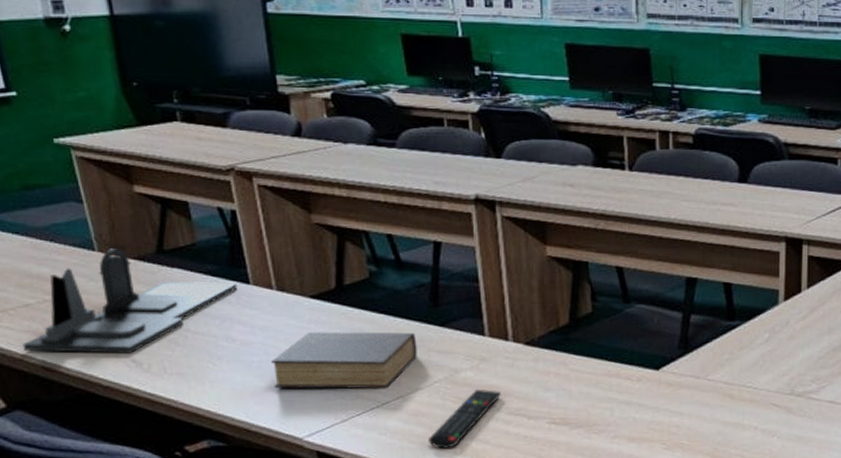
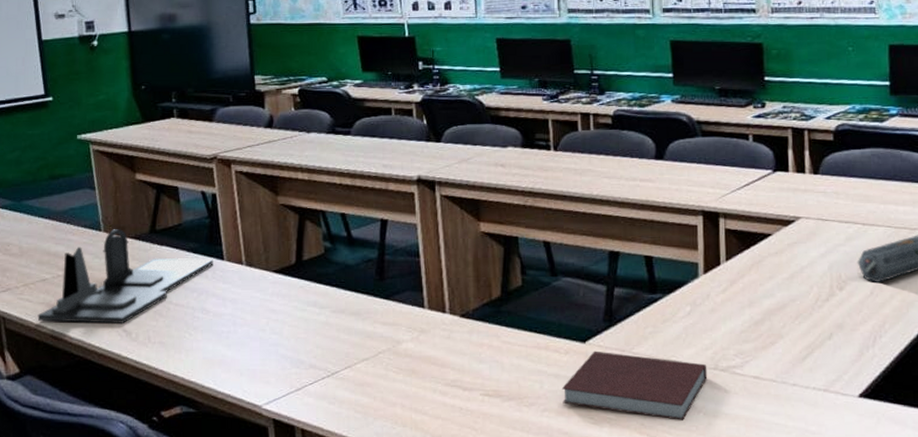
book: present [271,332,417,389] -> none [238,304,364,359]
remote control: present [429,389,501,450] -> none [372,360,438,420]
notebook: none [632,378,783,444] -> present [561,350,708,420]

